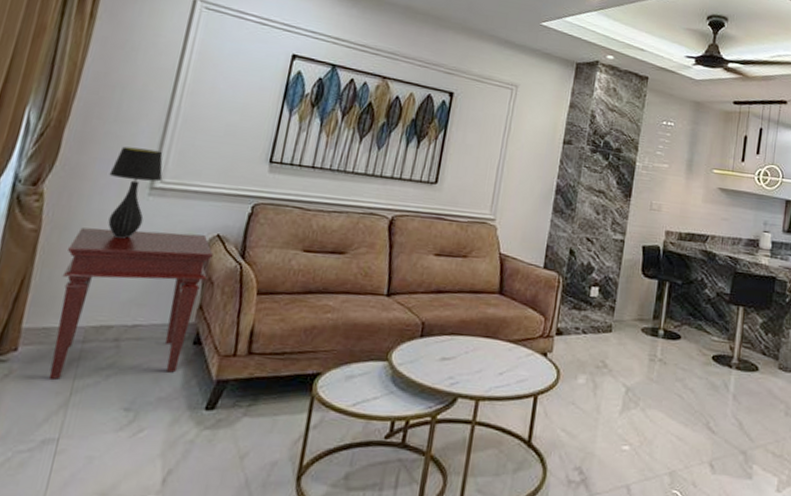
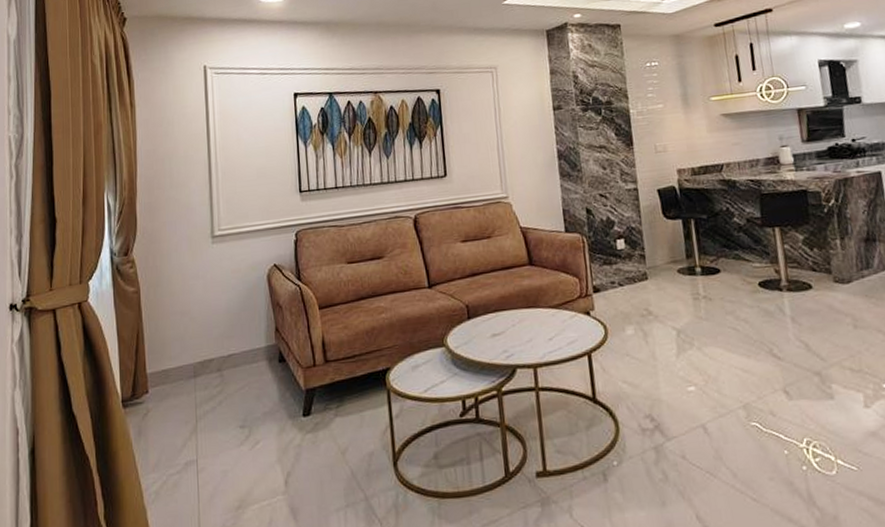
side table: present [48,227,213,380] -> none [164,268,275,412]
table lamp: present [107,146,163,239] -> none [178,204,219,285]

